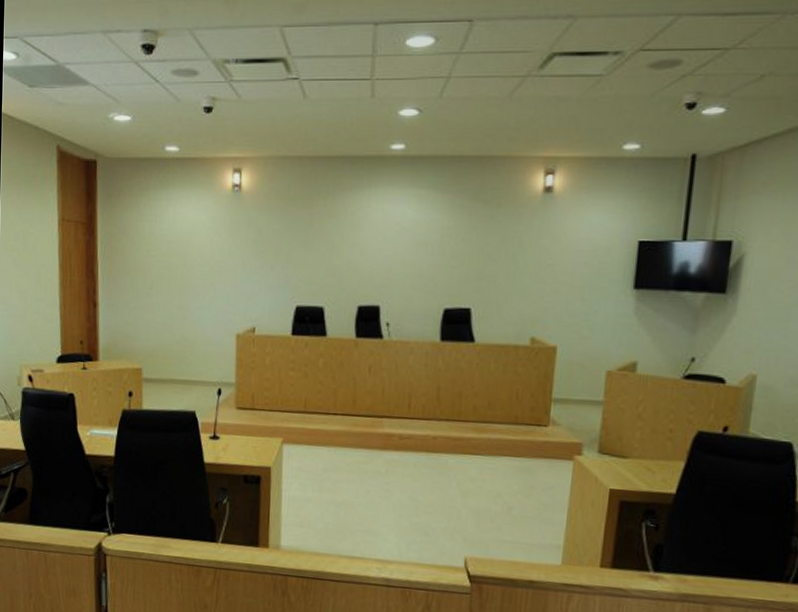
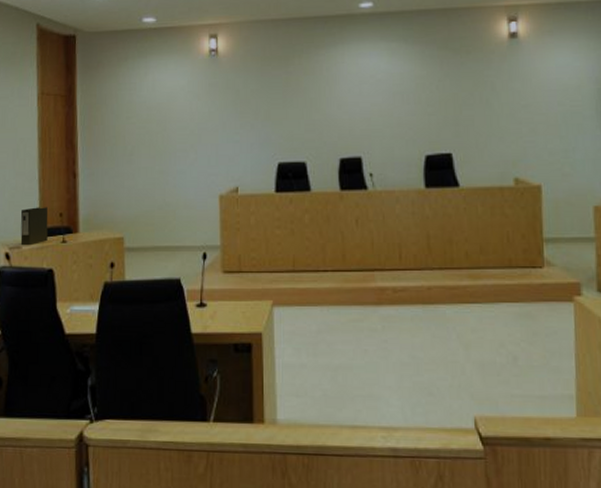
binder: none [42,333,69,370] -> present [20,207,48,246]

